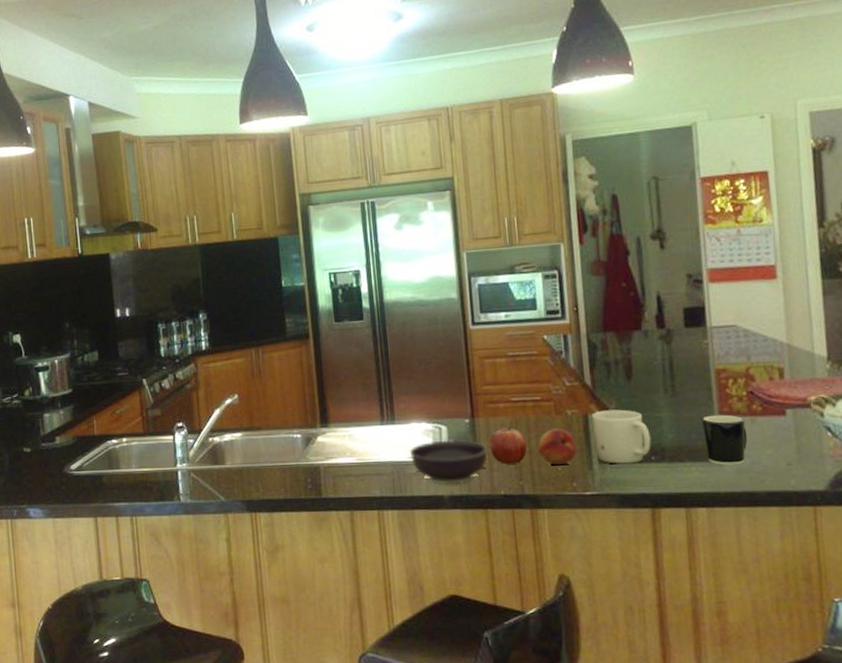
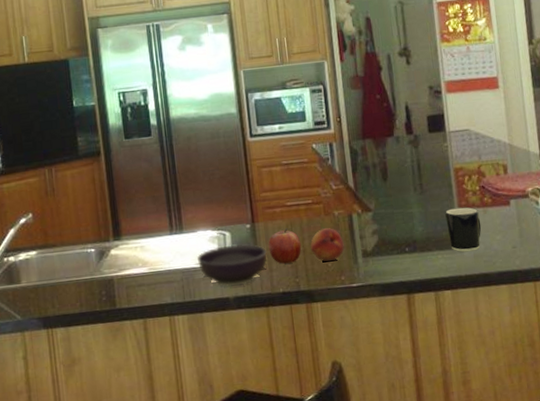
mug: present [591,409,652,464] -> none [355,207,405,258]

